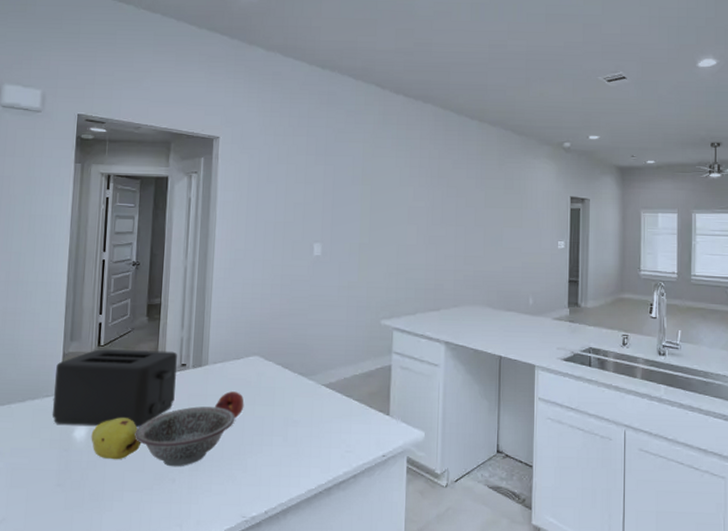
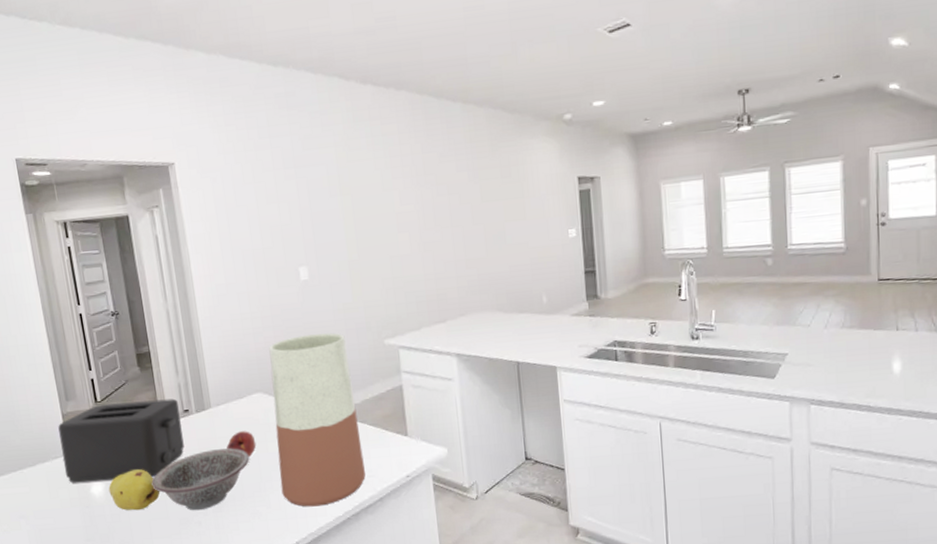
vase: none [260,306,346,476] -> present [269,333,366,507]

